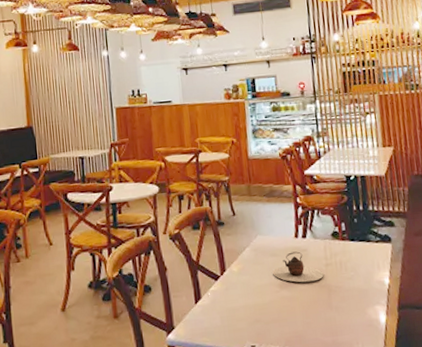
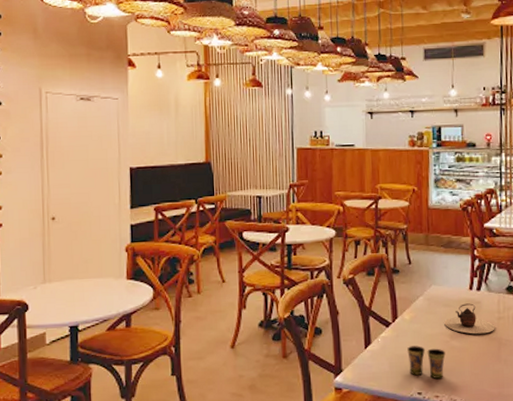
cup: none [237,297,277,330] -> present [407,345,446,379]

